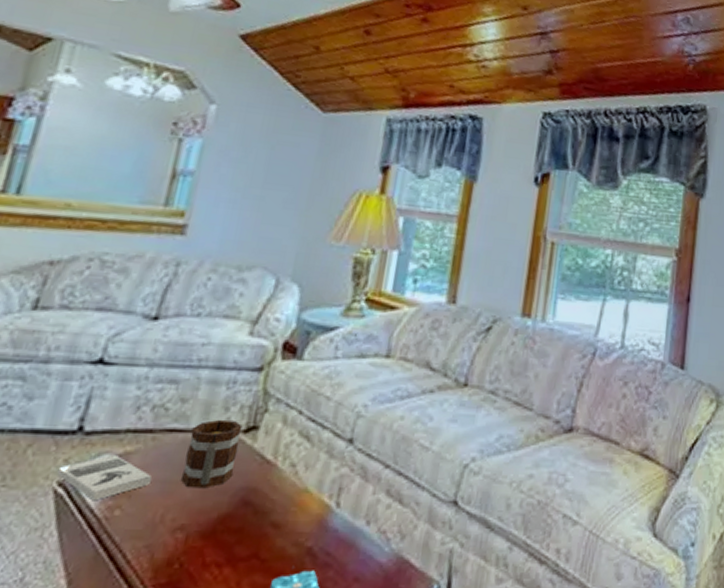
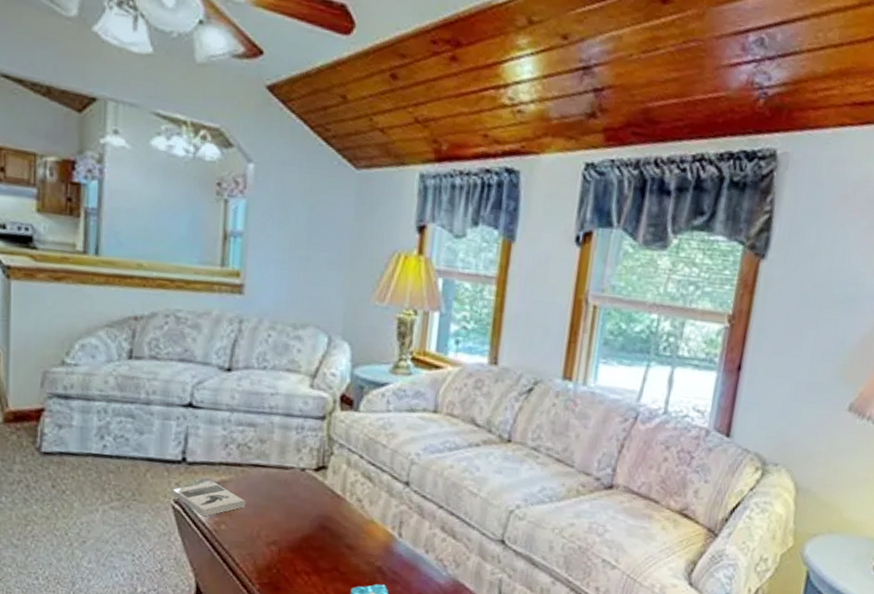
mug: present [180,419,243,489] -> none [268,458,314,514]

